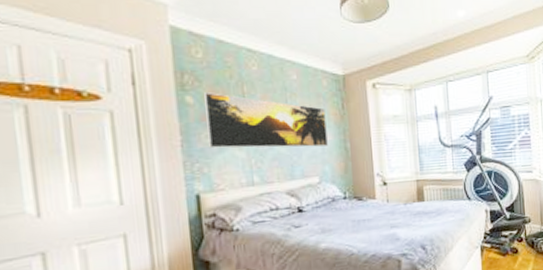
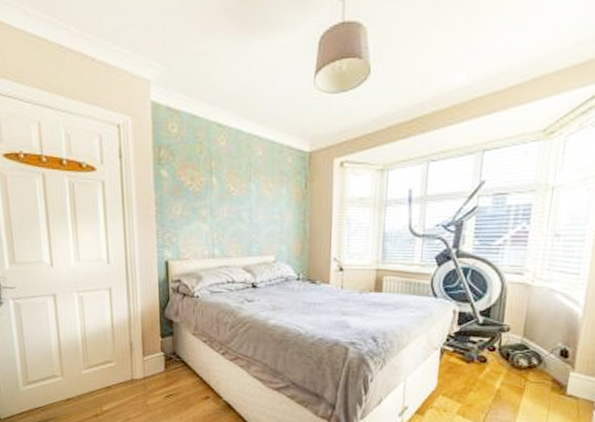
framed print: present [203,92,328,149] -> none [176,167,287,225]

